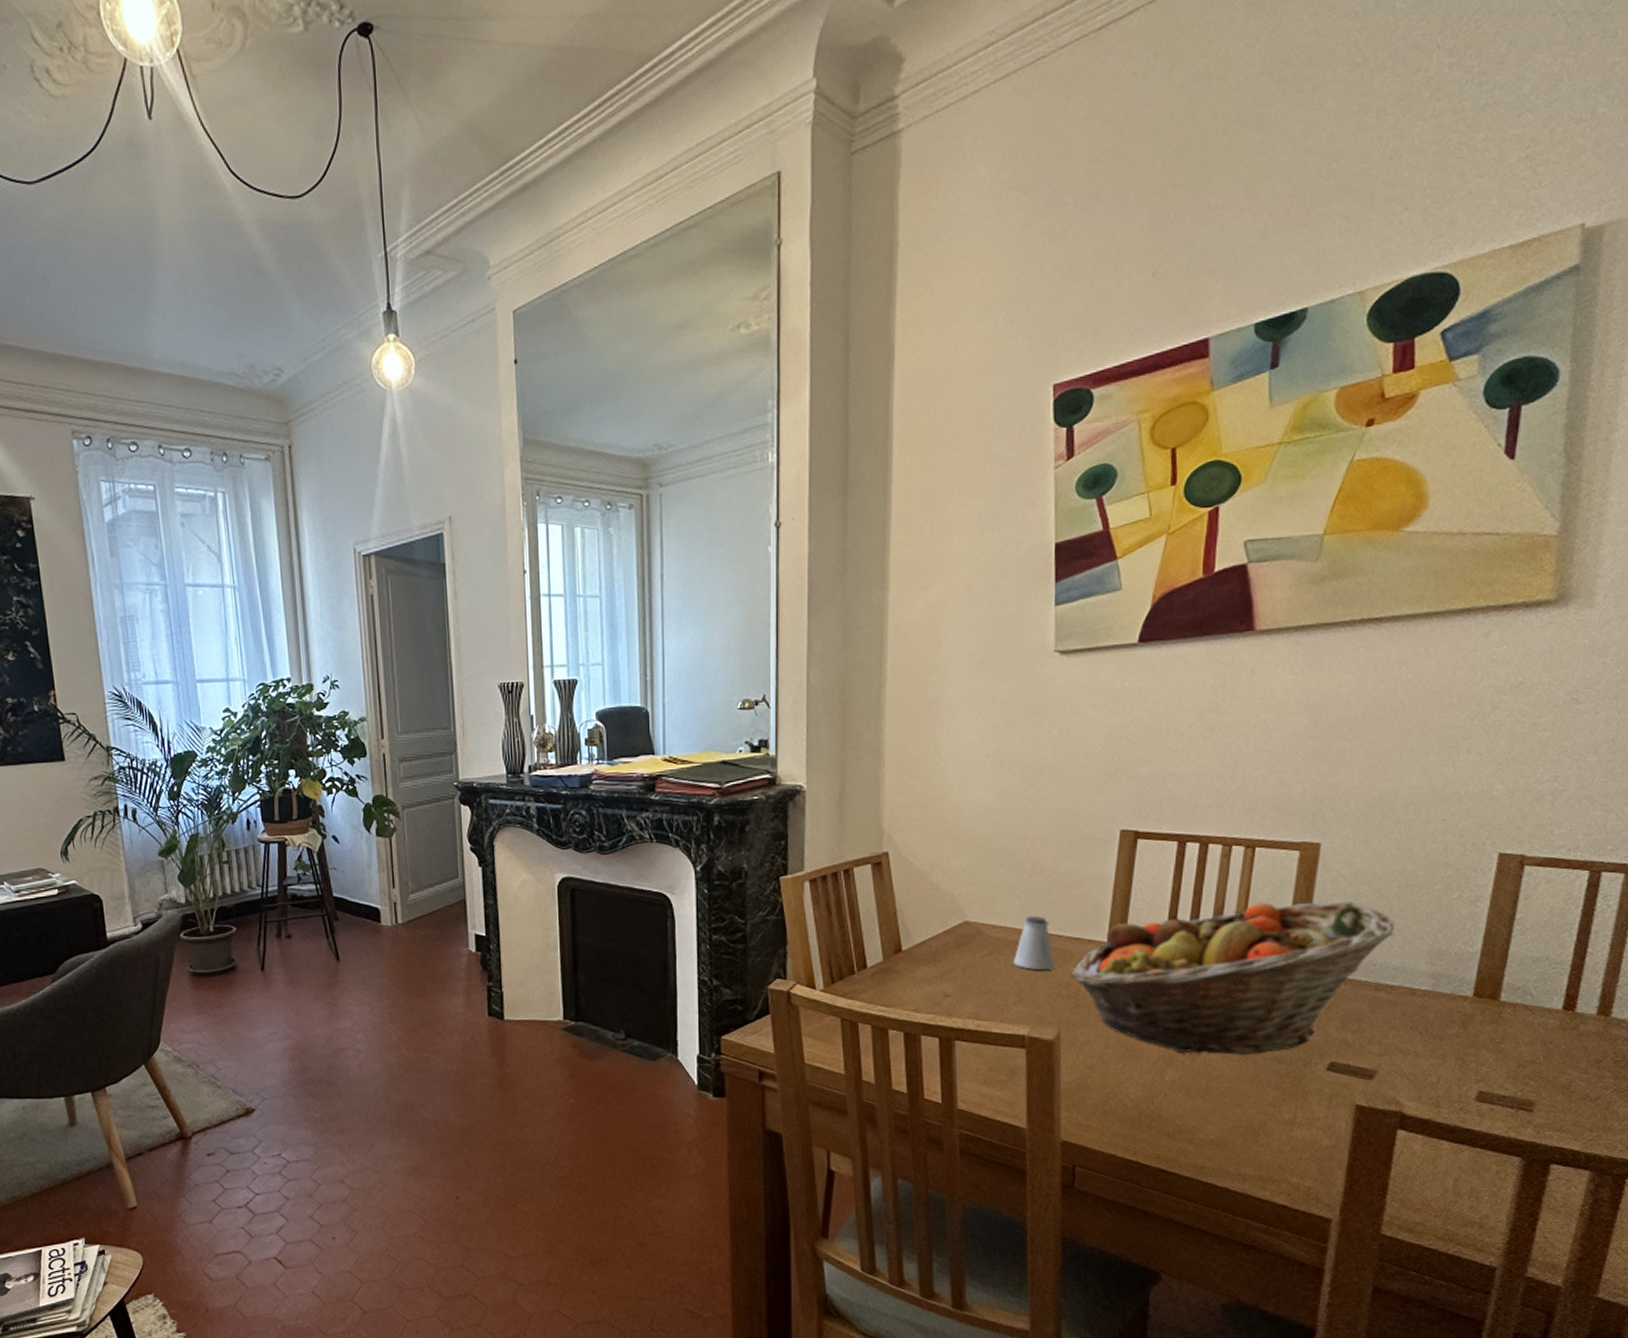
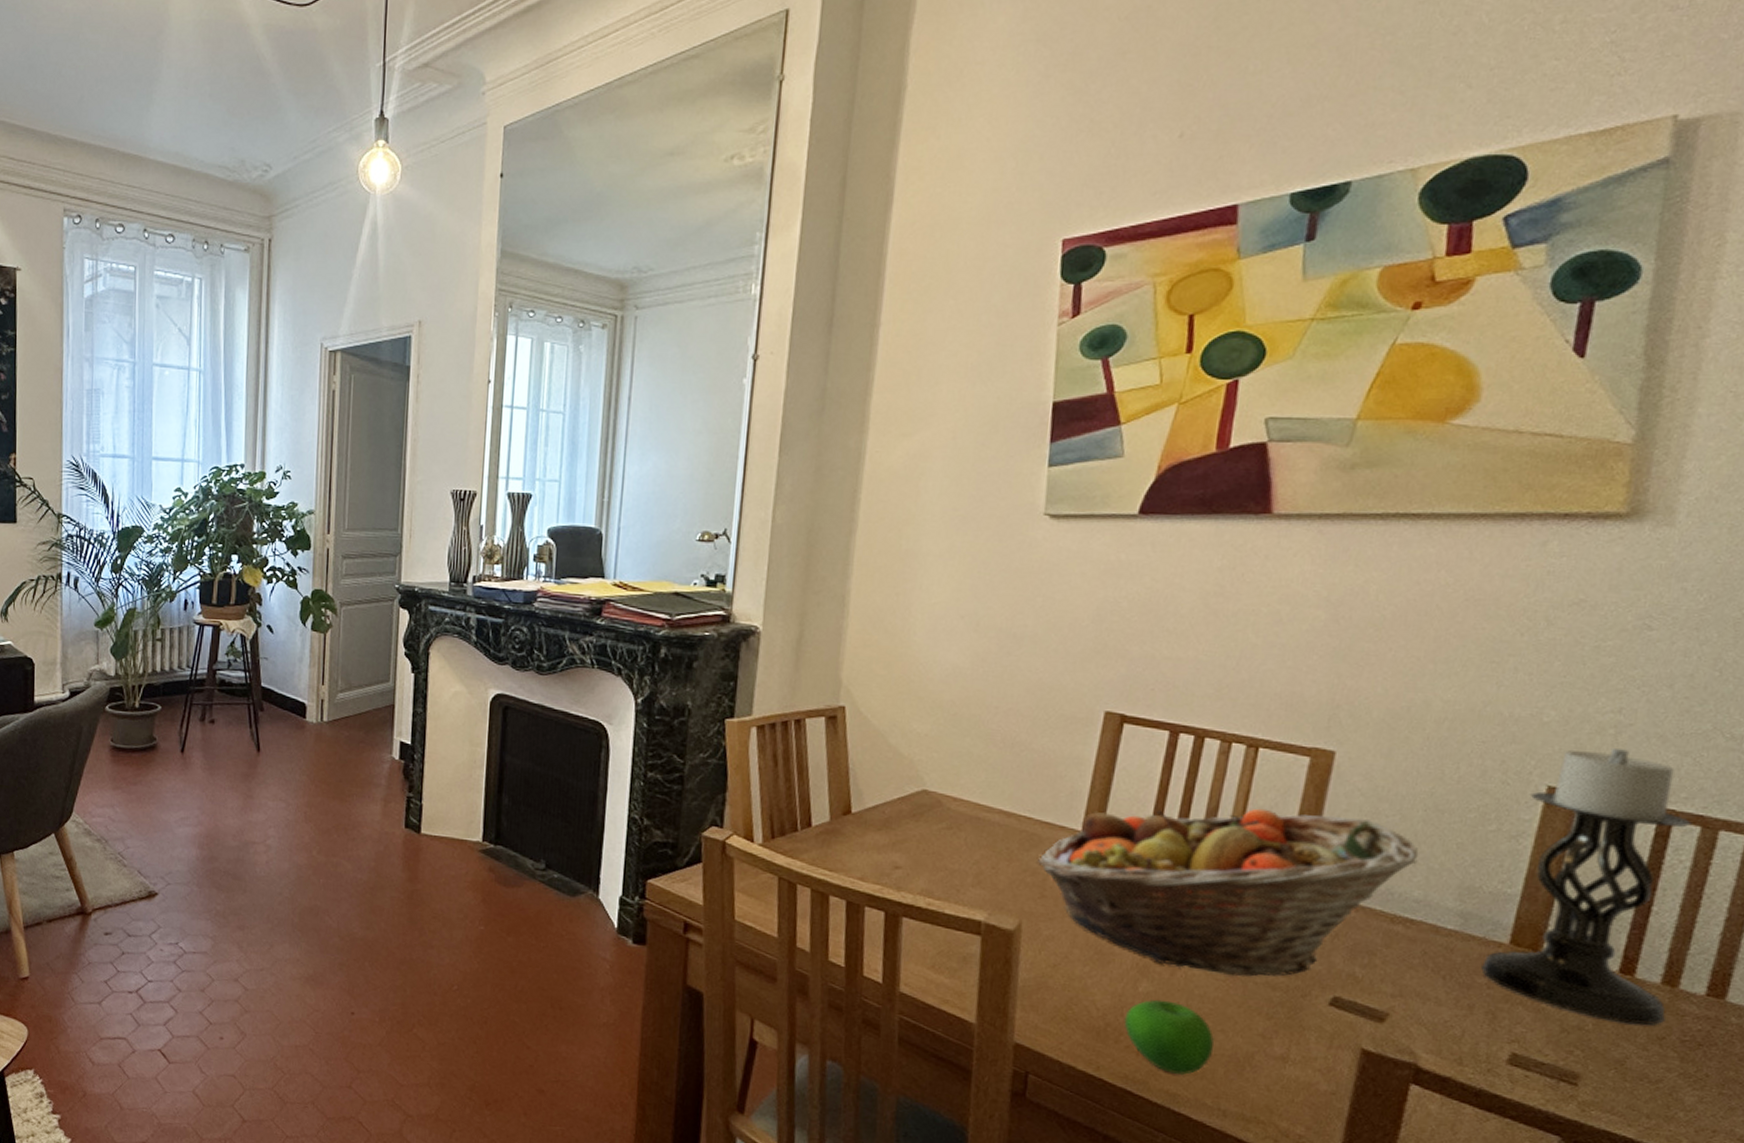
saltshaker: present [1012,915,1055,971] -> none [973,793,1021,854]
apple: none [1154,1085,1232,1149] -> present [1124,999,1214,1075]
candle holder: none [1451,813,1617,1053] -> present [1481,748,1692,1025]

